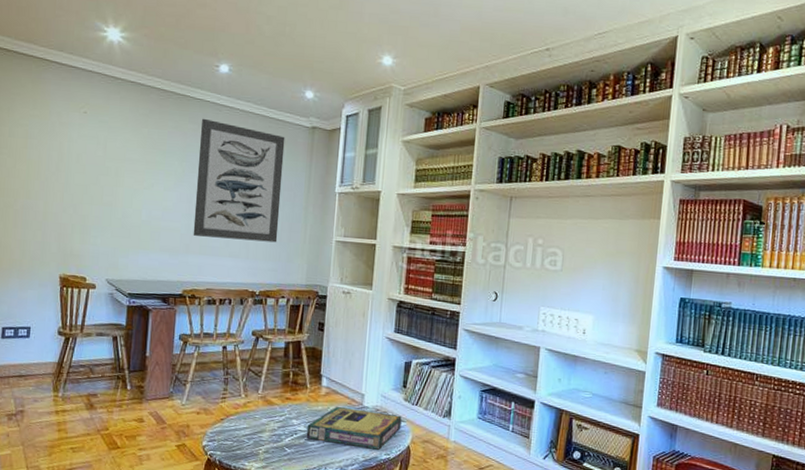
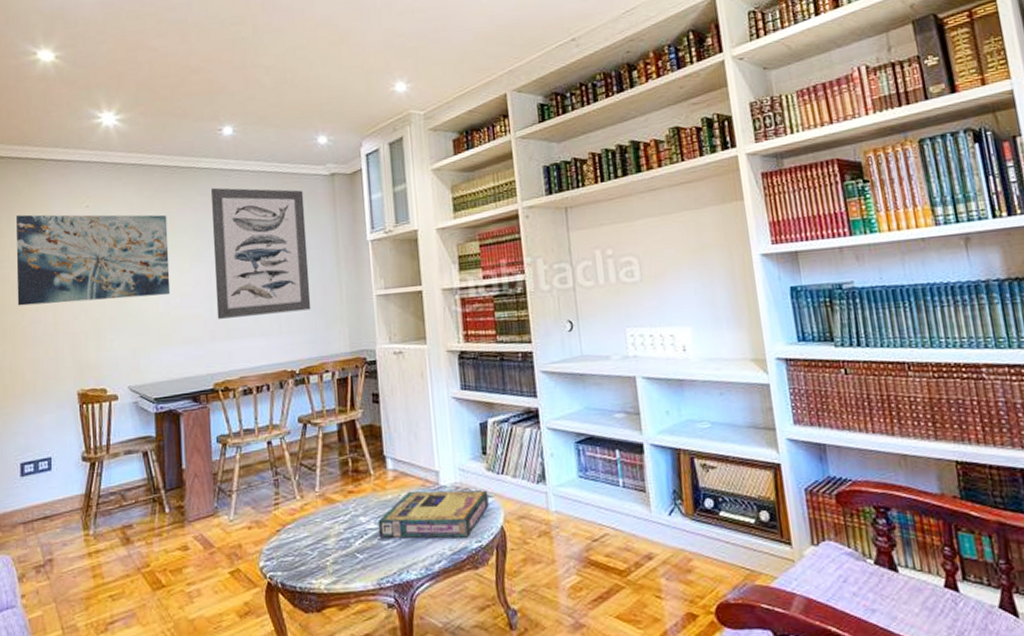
wall art: none [11,108,159,207] -> present [15,214,171,306]

